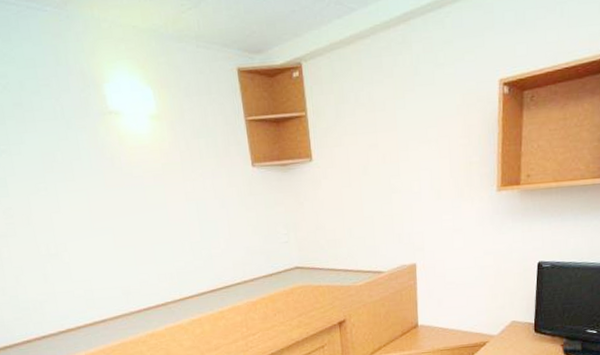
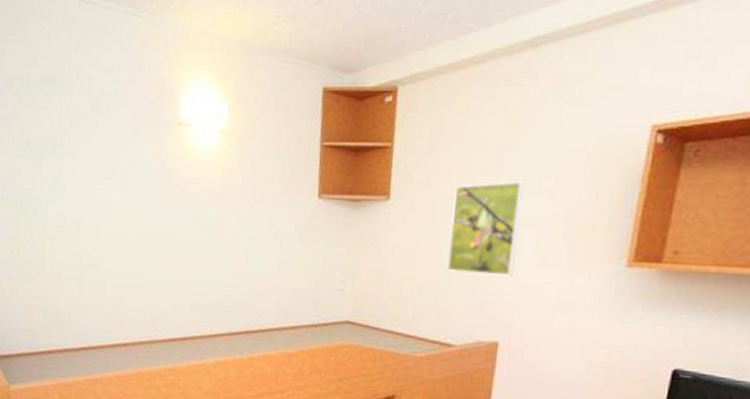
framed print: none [363,134,419,214] -> present [446,181,525,276]

